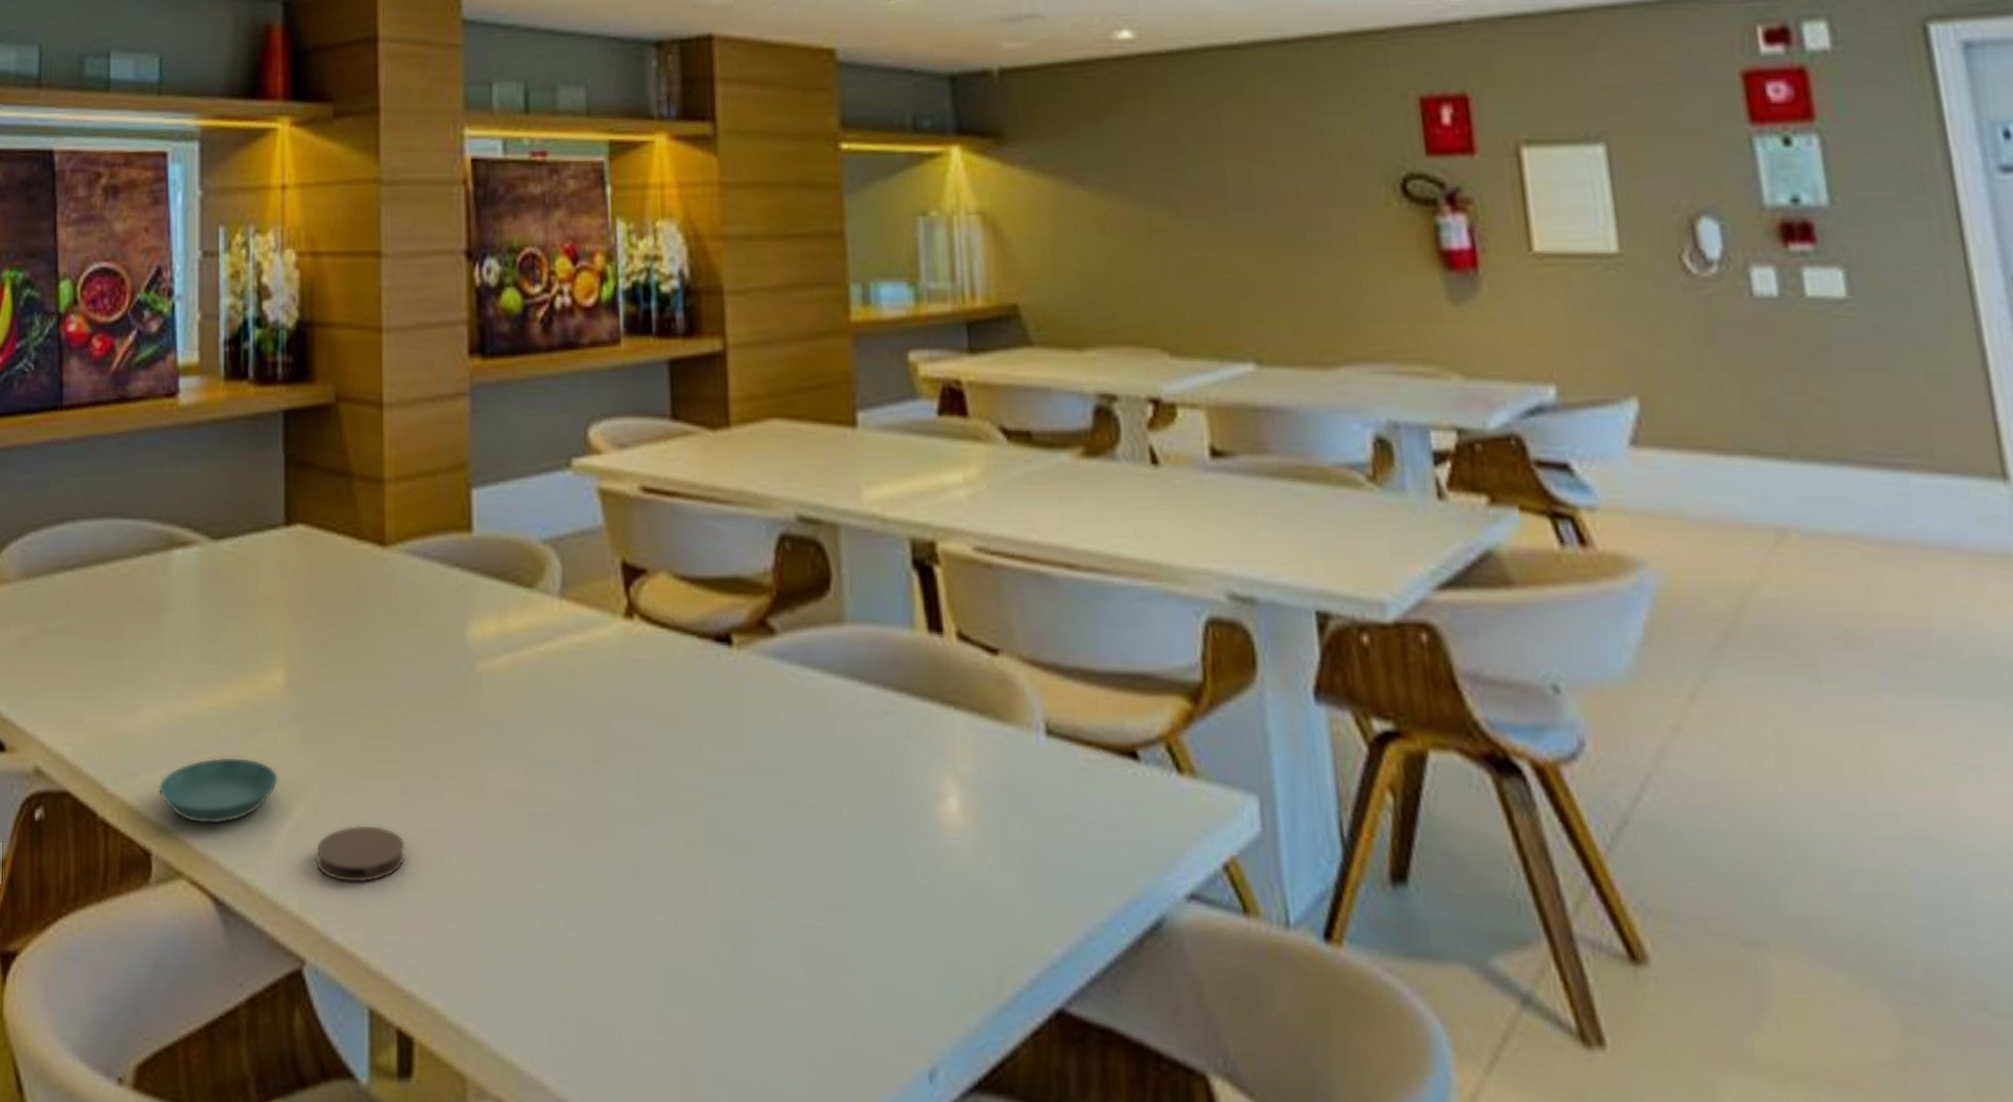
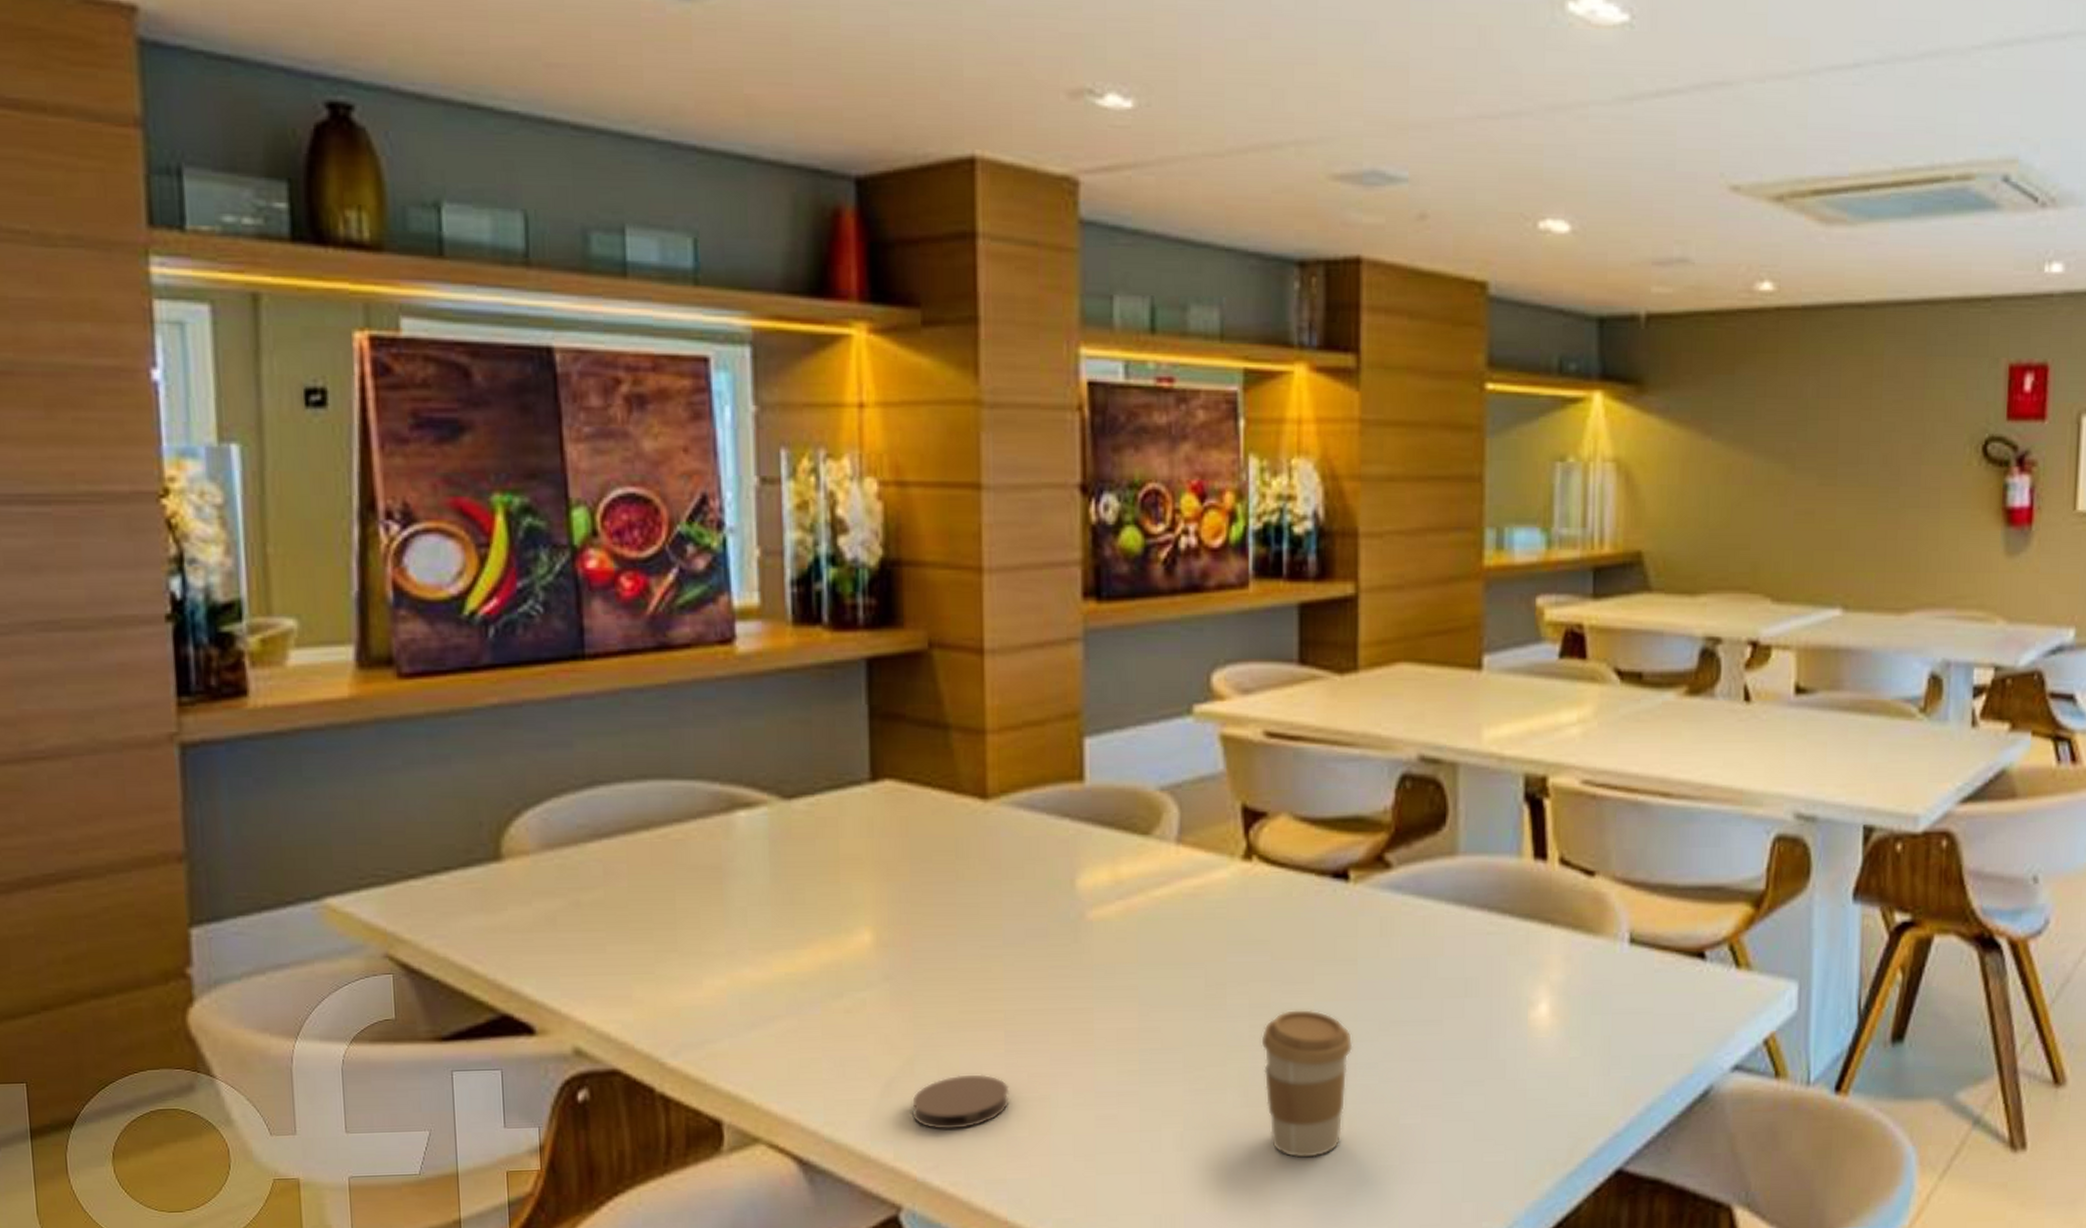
saucer: present [158,756,279,825] -> none [727,1019,869,1090]
coffee cup: none [649,783,746,954] -> present [1261,1010,1353,1158]

